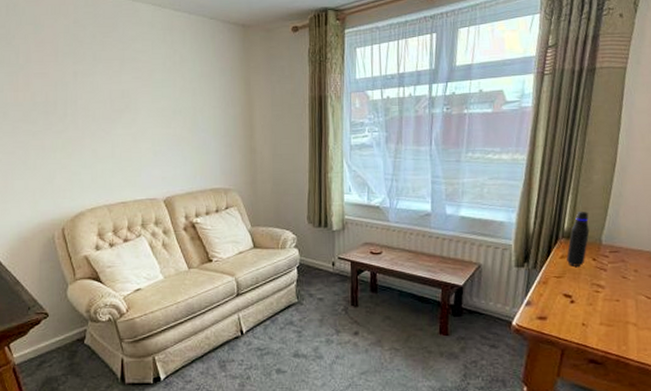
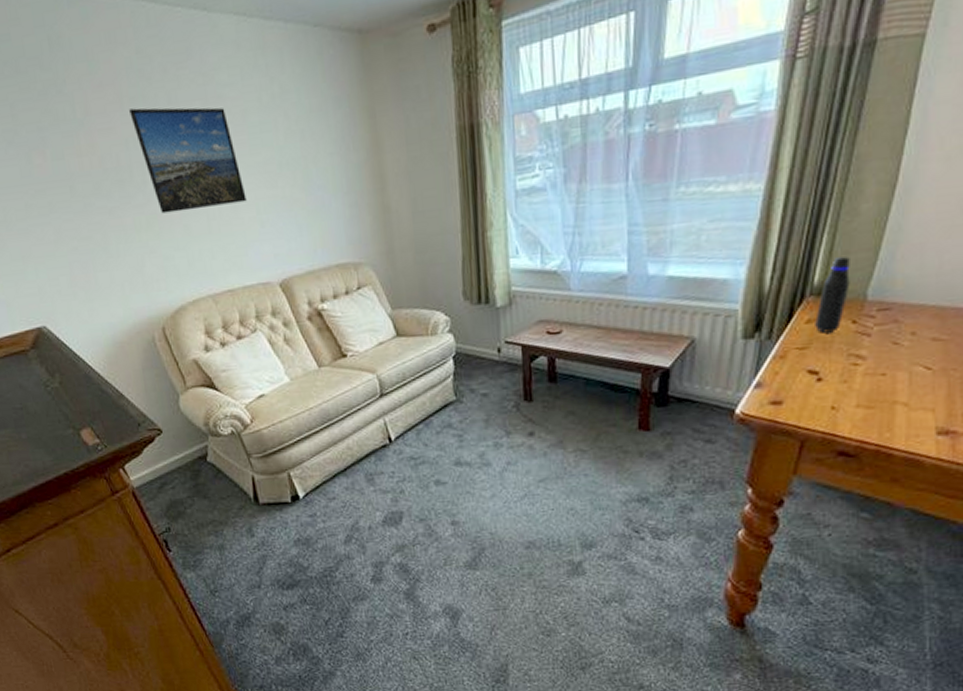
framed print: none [62,61,145,139] -> present [129,107,247,214]

